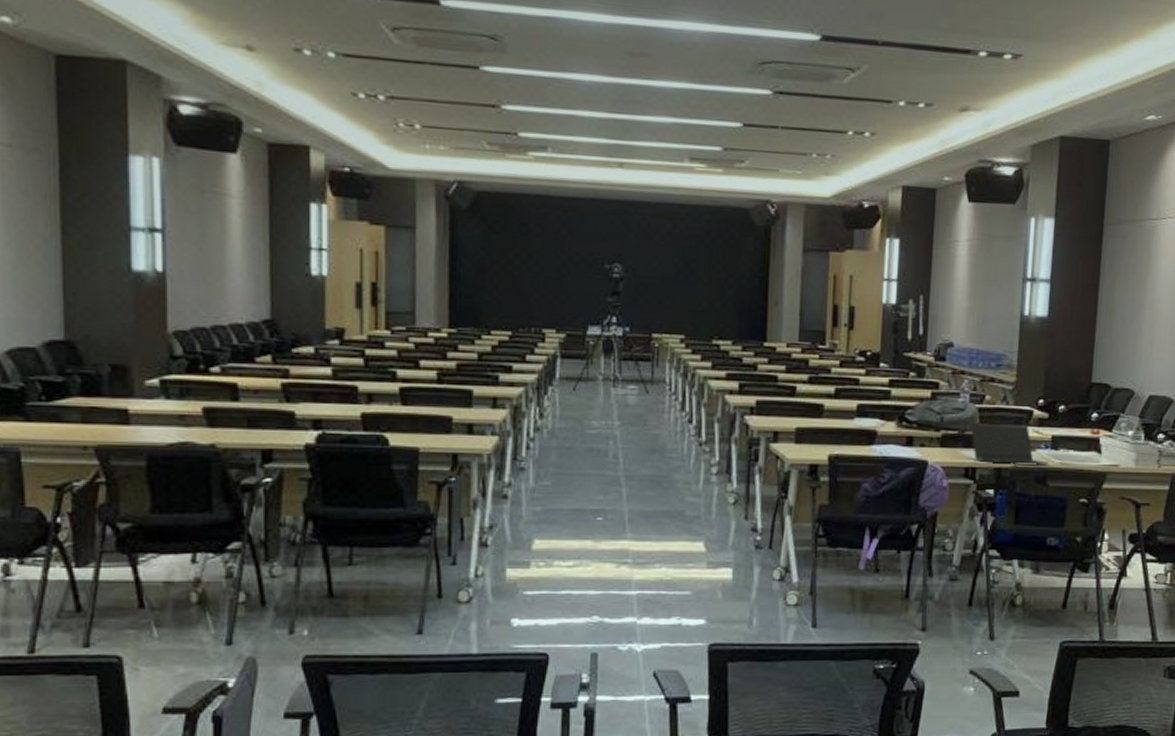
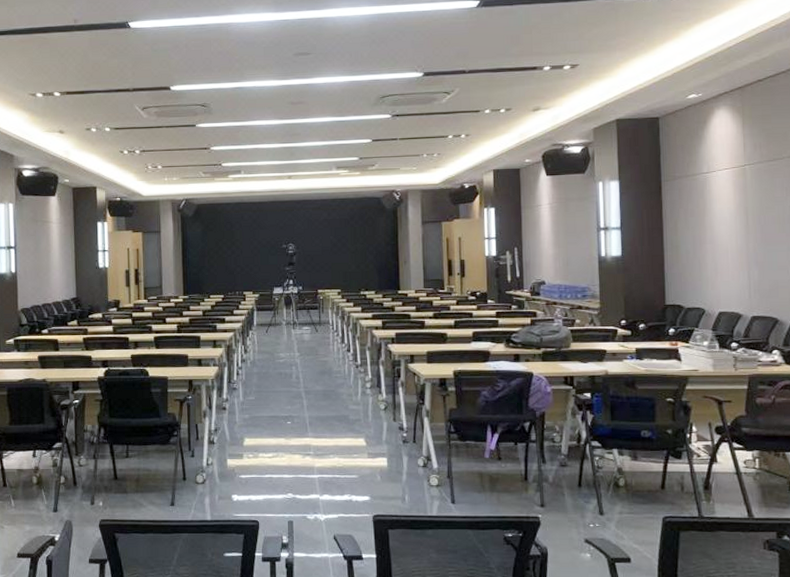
laptop: present [970,422,1049,466] -> none [565,340,635,373]

